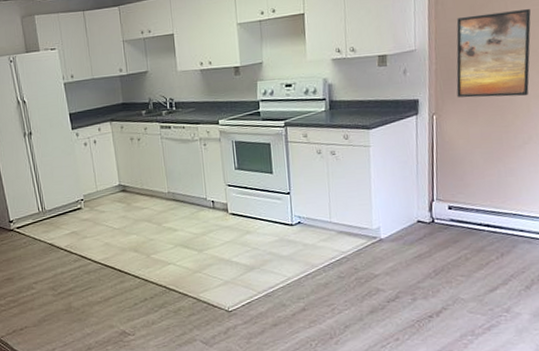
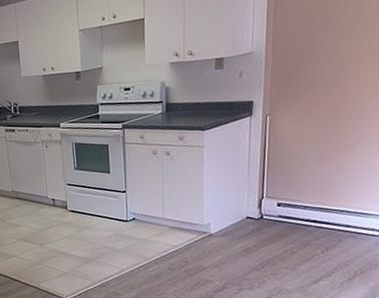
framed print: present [456,9,531,98] -> none [291,9,371,99]

